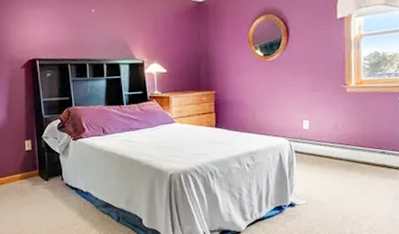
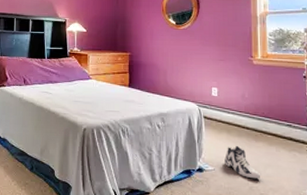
sneaker: none [317,177,353,209] -> present [225,145,260,179]

